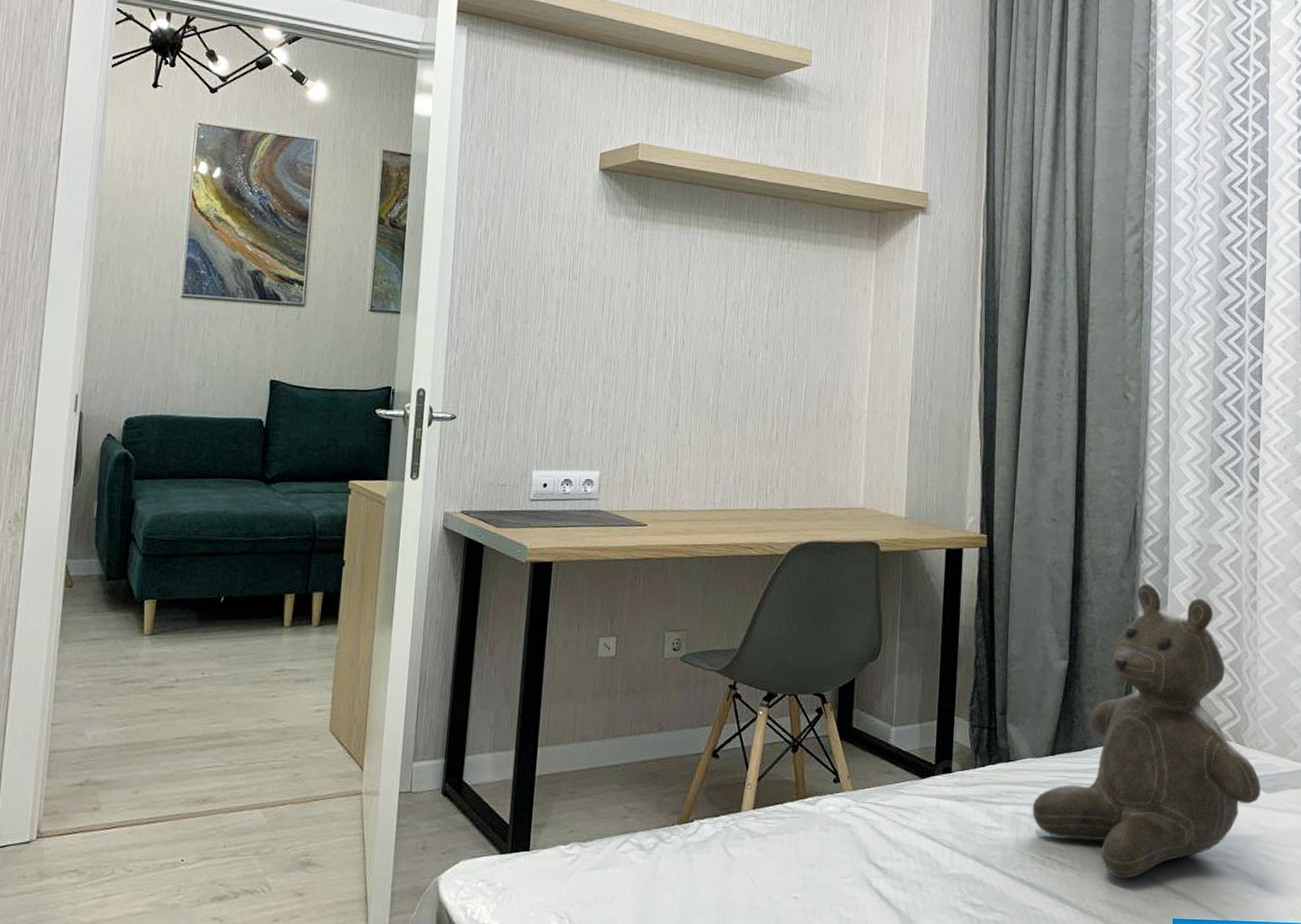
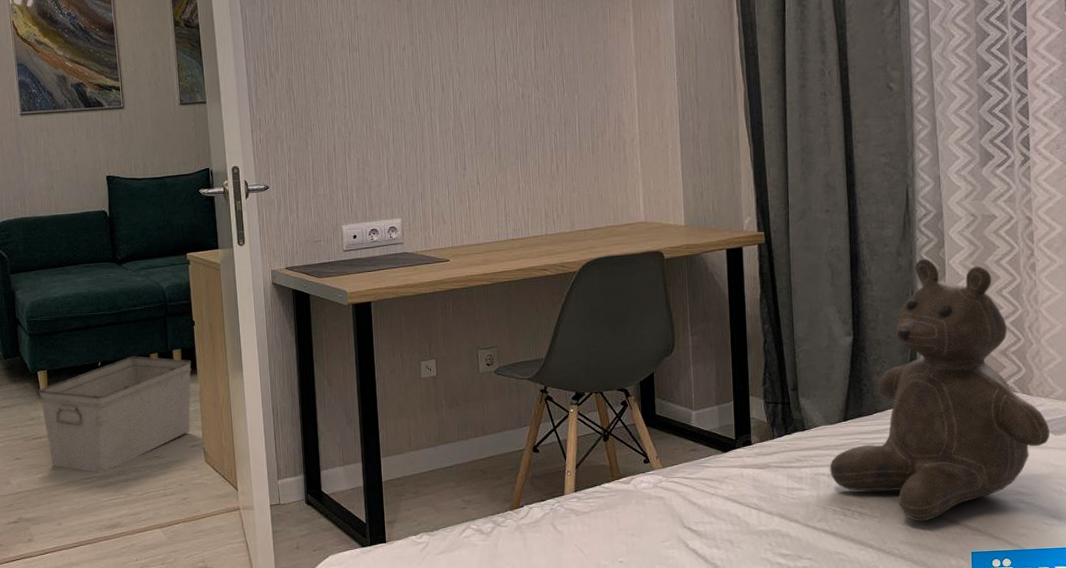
storage bin: none [140,594,333,732] -> present [39,356,192,473]

